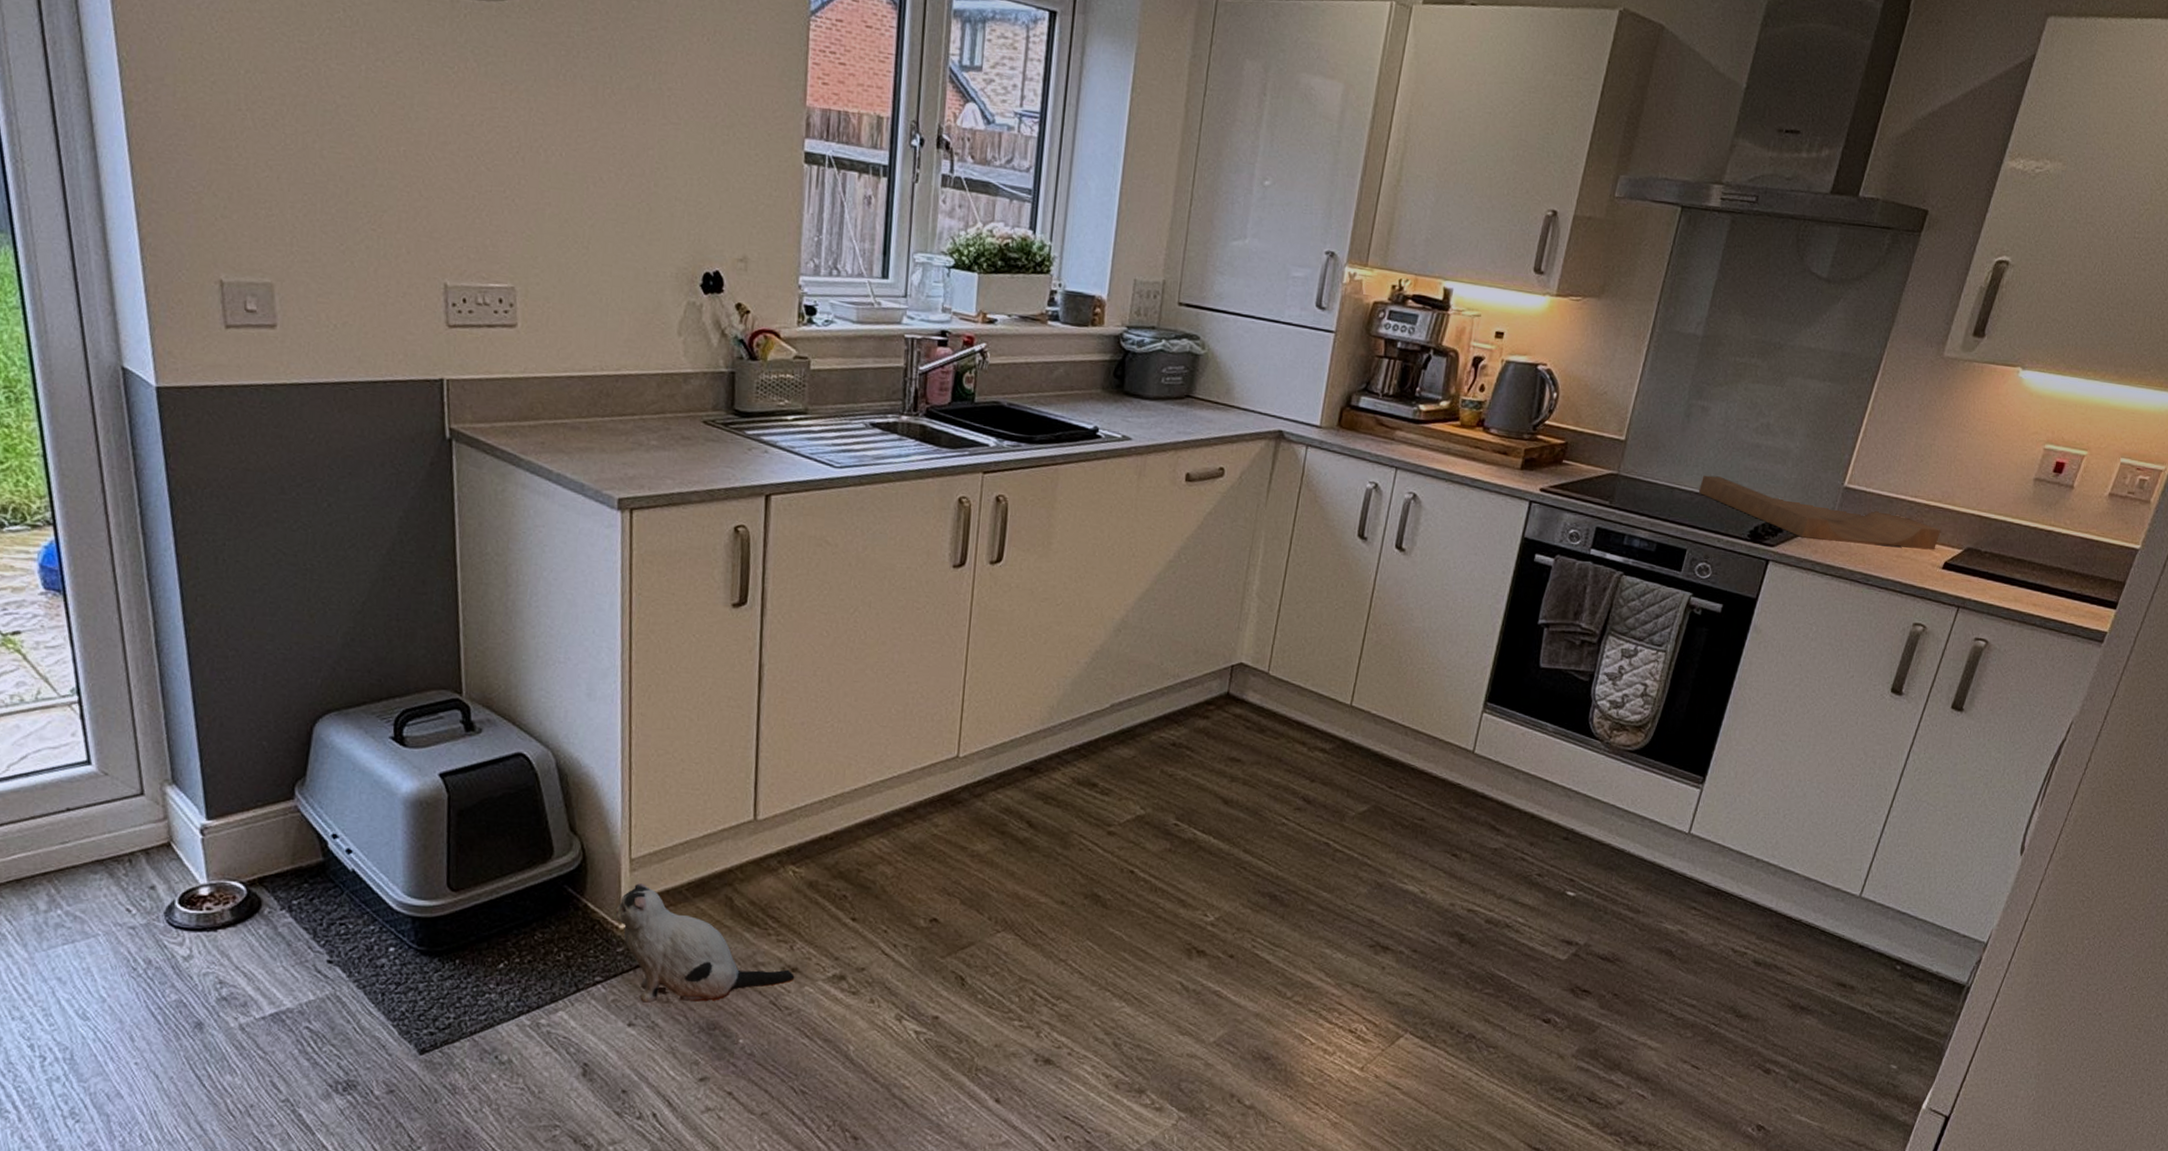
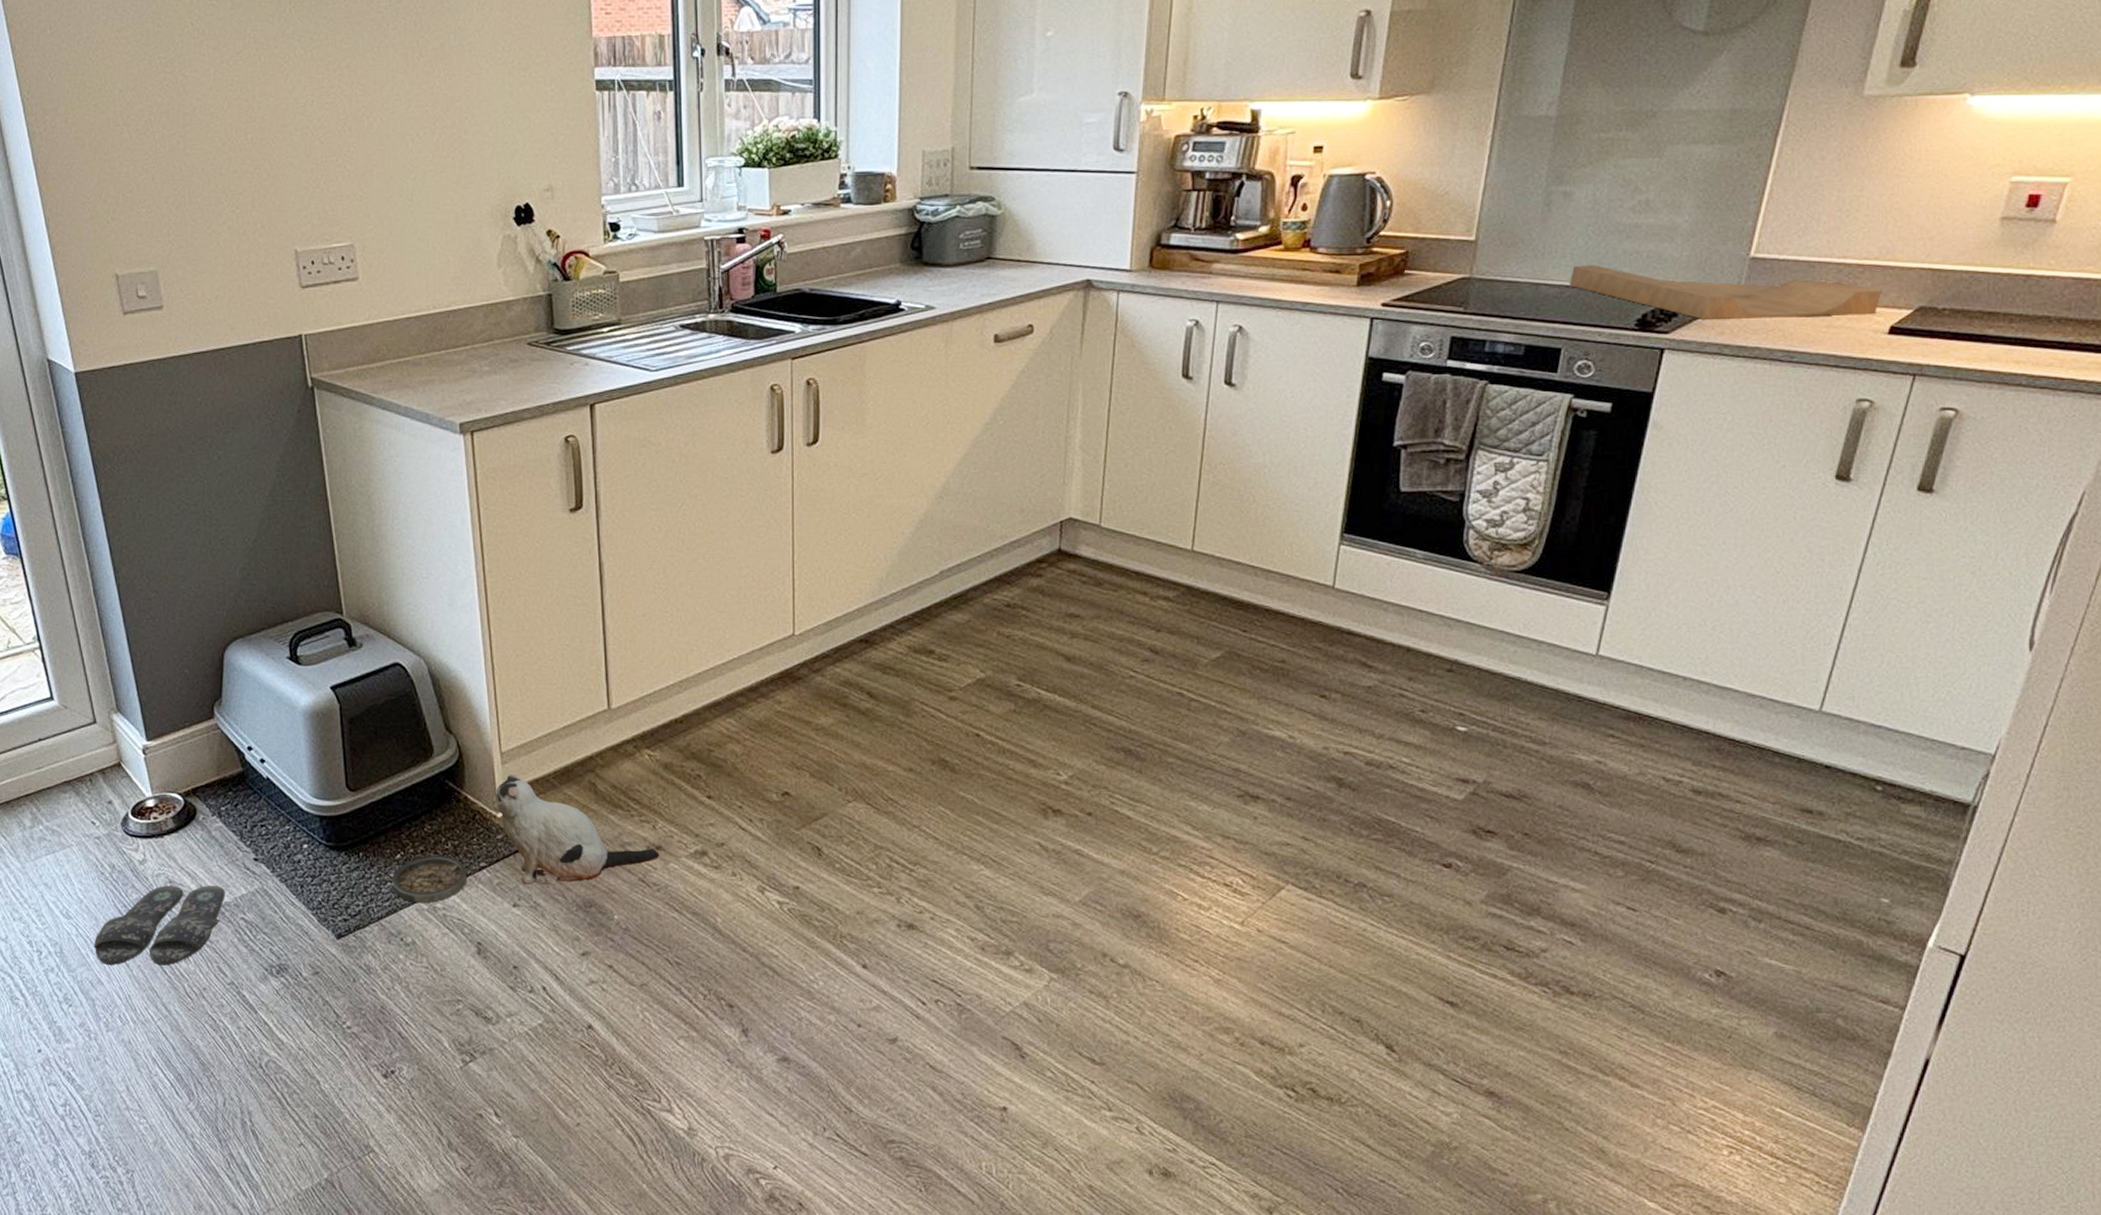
slippers: none [115,986,288,1078] -> present [93,885,225,966]
pet bowl: none [491,966,580,1018] -> present [392,855,468,903]

